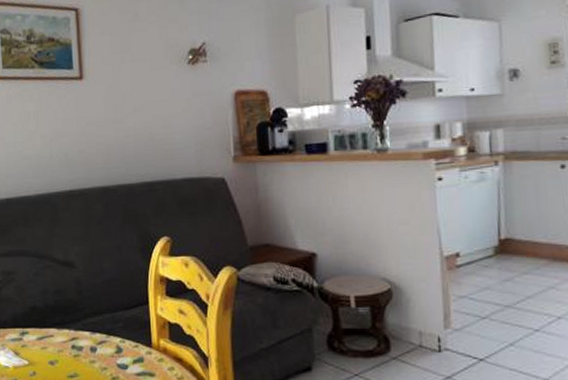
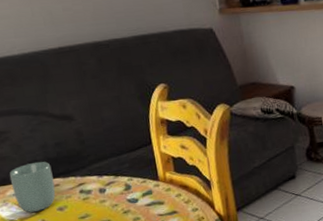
cup: none [10,307,49,363] -> present [9,161,56,213]

